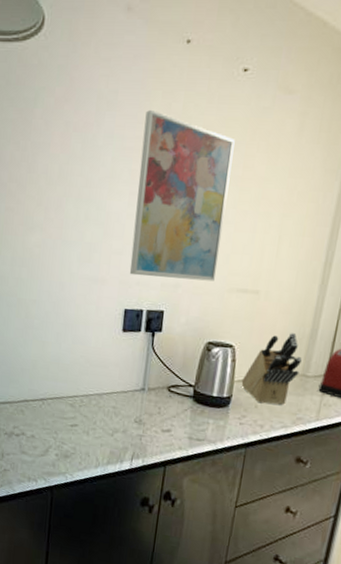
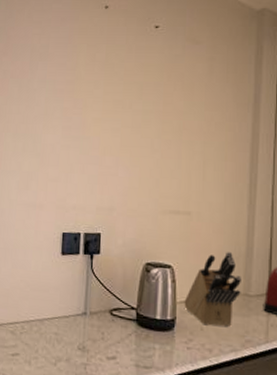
wall art: present [129,109,235,281] -> none [65,59,154,204]

